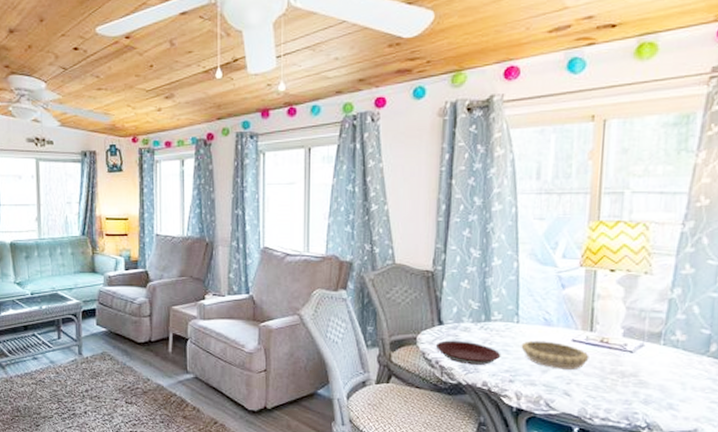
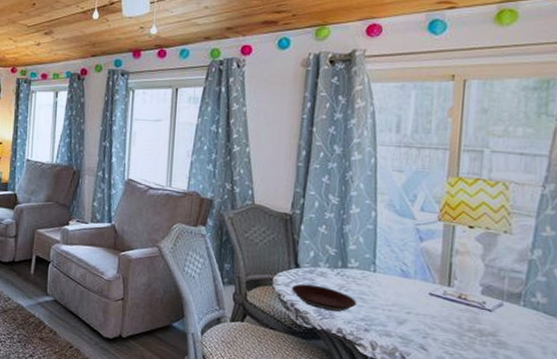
decorative bowl: present [521,340,589,370] -> none [377,290,447,324]

